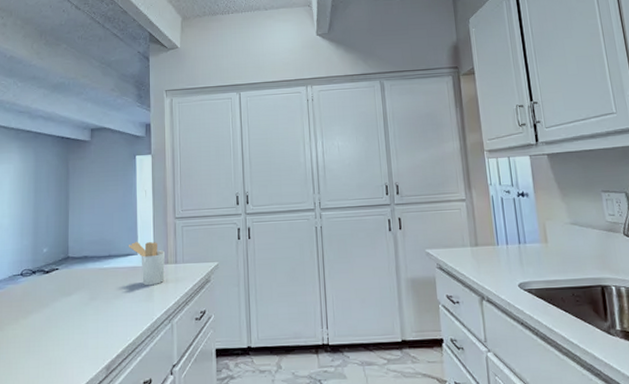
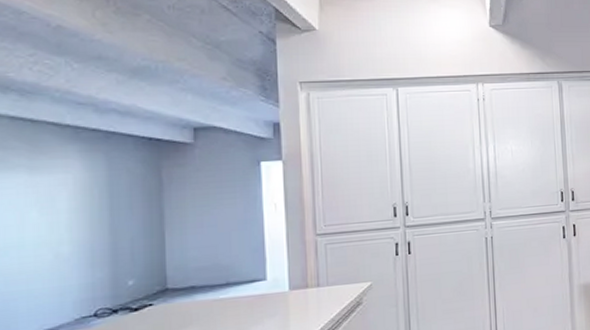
utensil holder: present [129,242,166,286] -> none [254,264,305,316]

